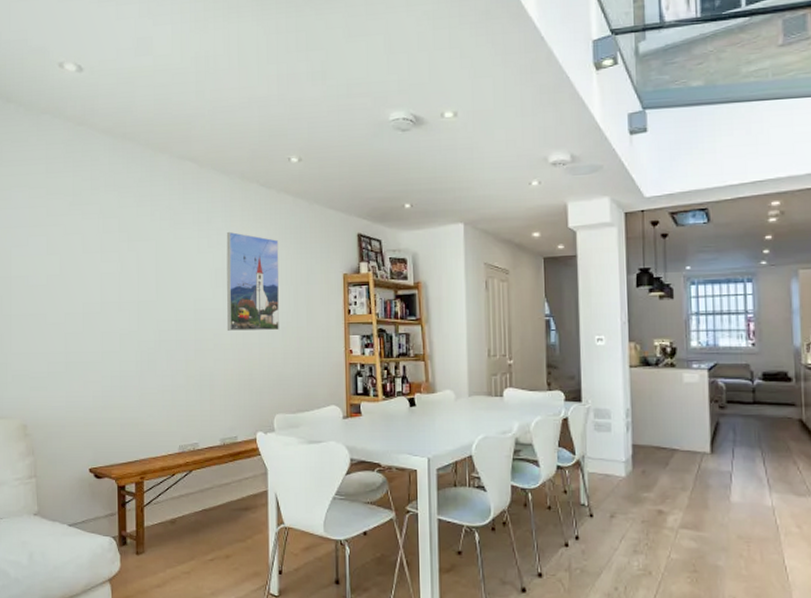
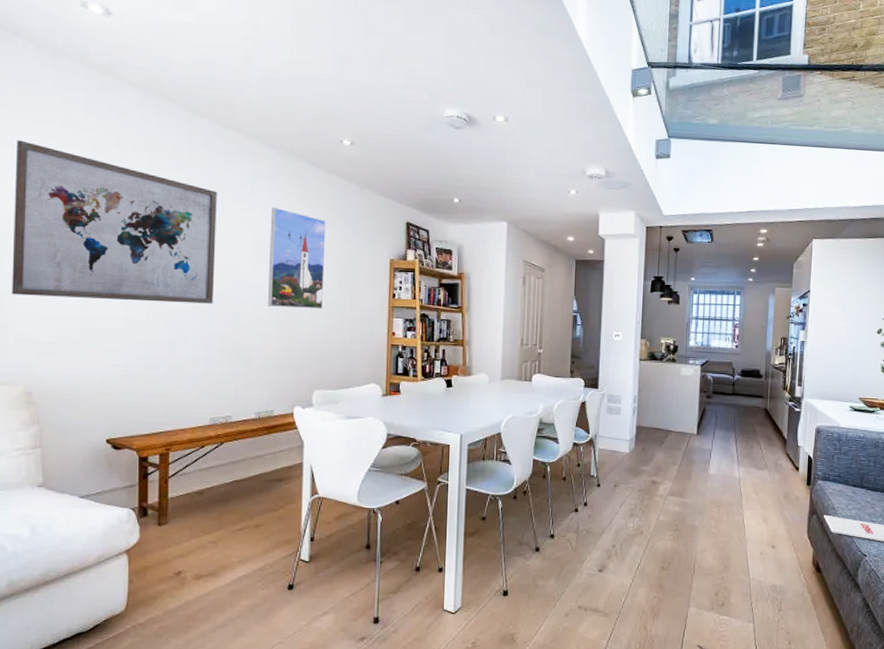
wall art: none [9,194,178,335] -> present [11,140,217,304]

